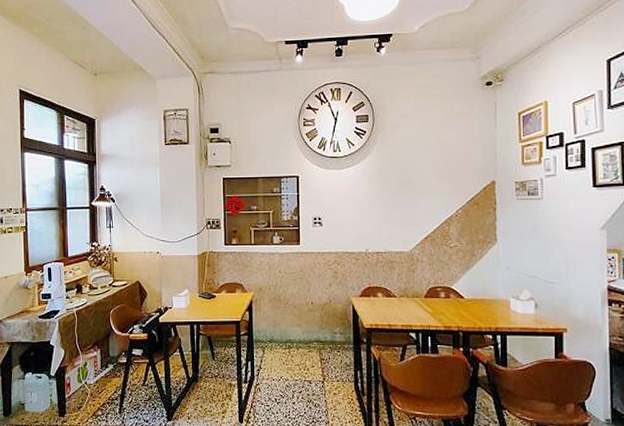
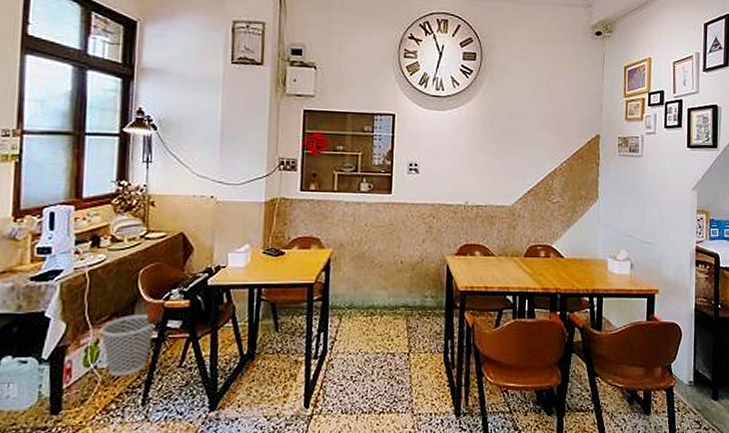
wastebasket: none [87,344,125,391] -> present [101,315,157,377]

